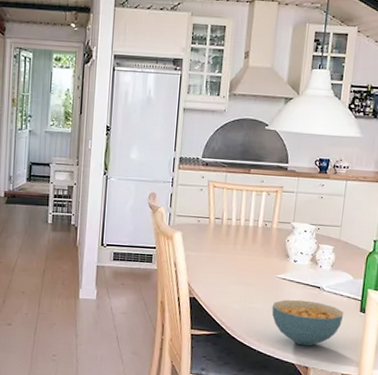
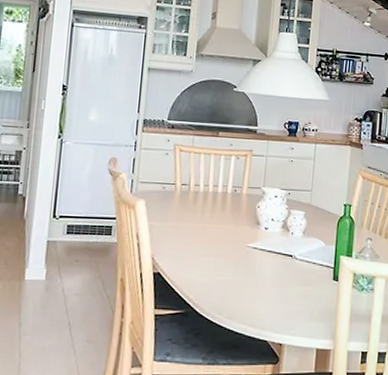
cereal bowl: present [271,299,344,346] -> none [242,270,317,320]

